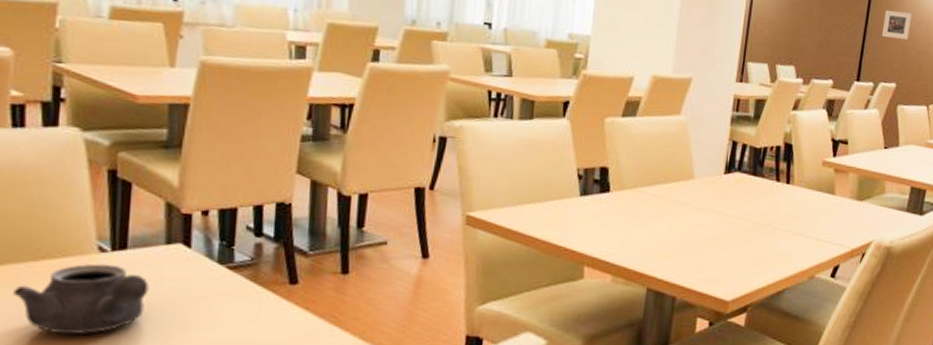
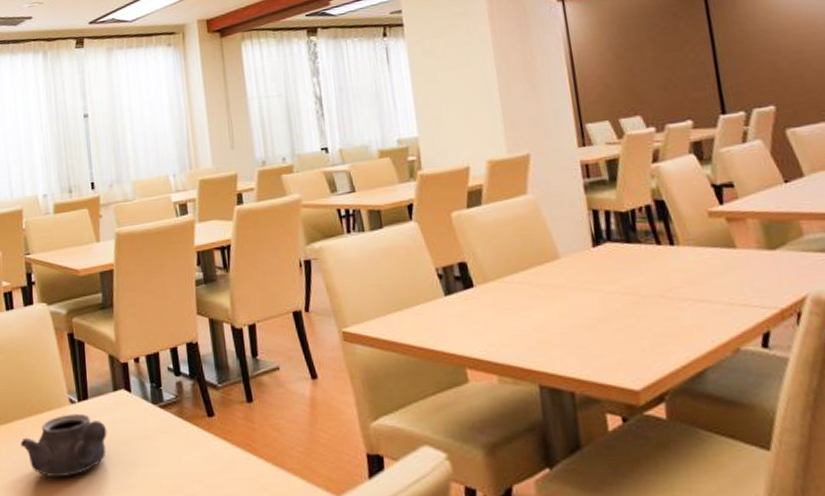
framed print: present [882,10,912,40] -> none [733,23,774,59]

